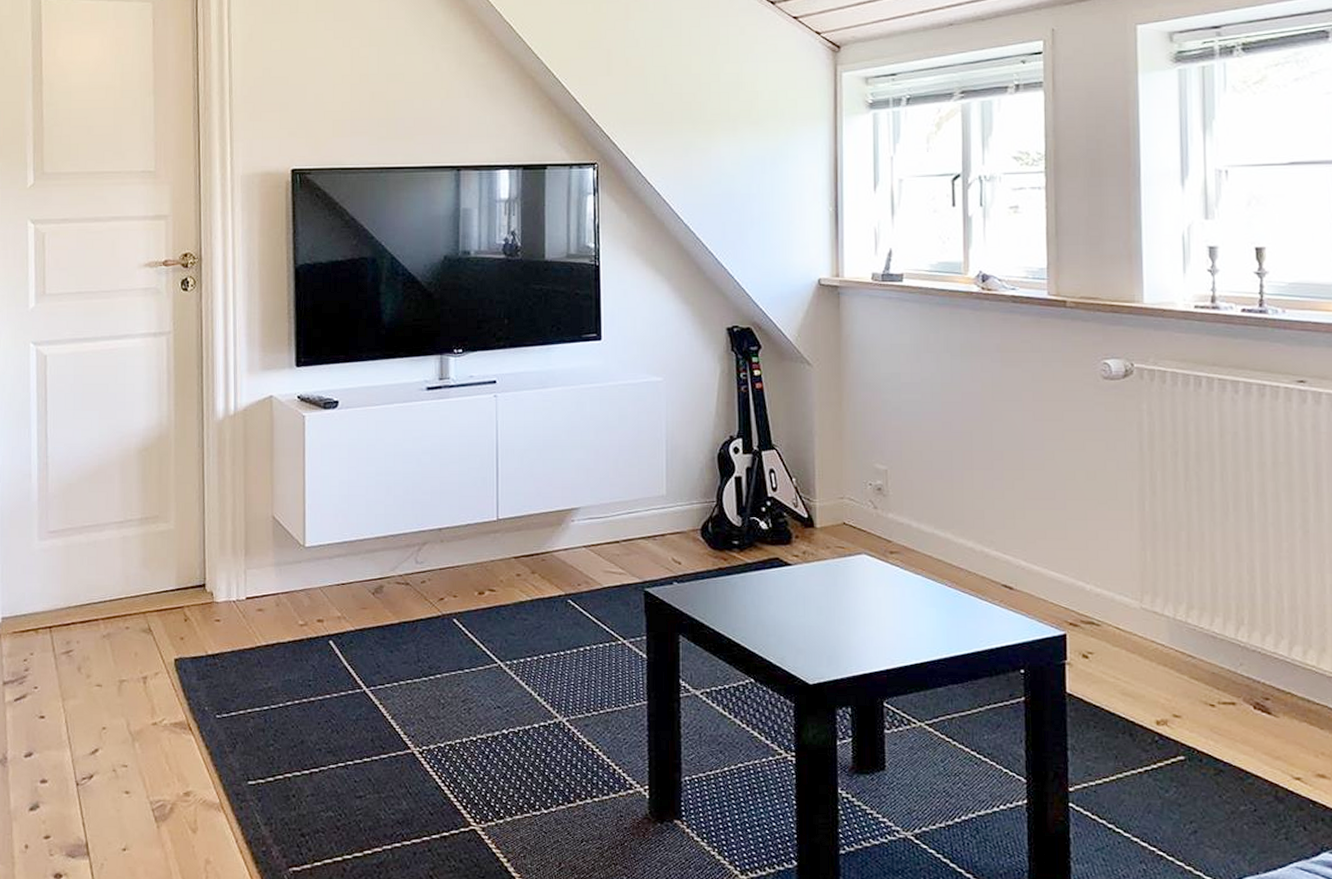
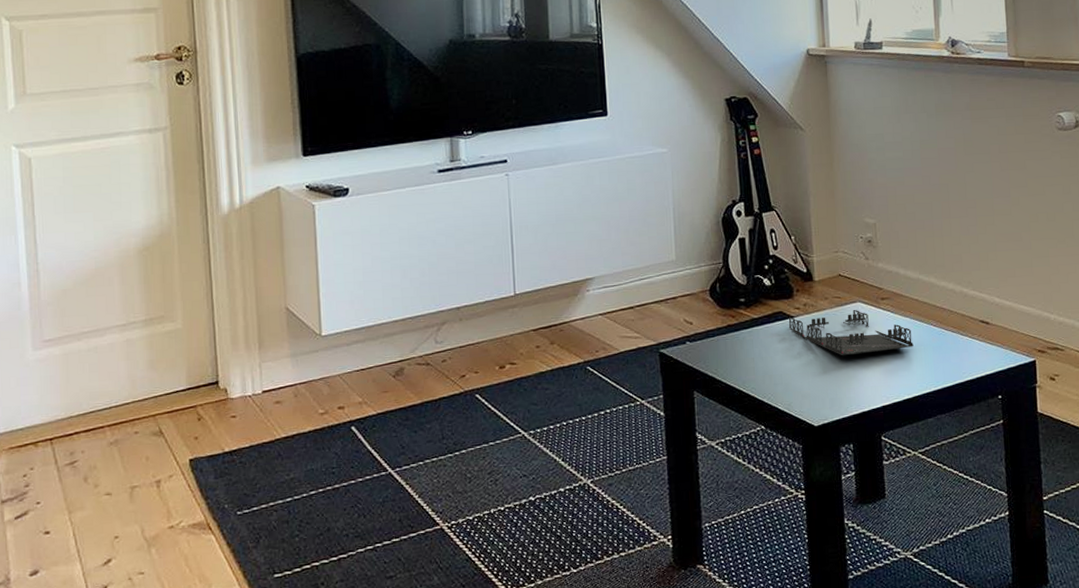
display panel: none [786,562,924,611] -> present [789,310,914,356]

